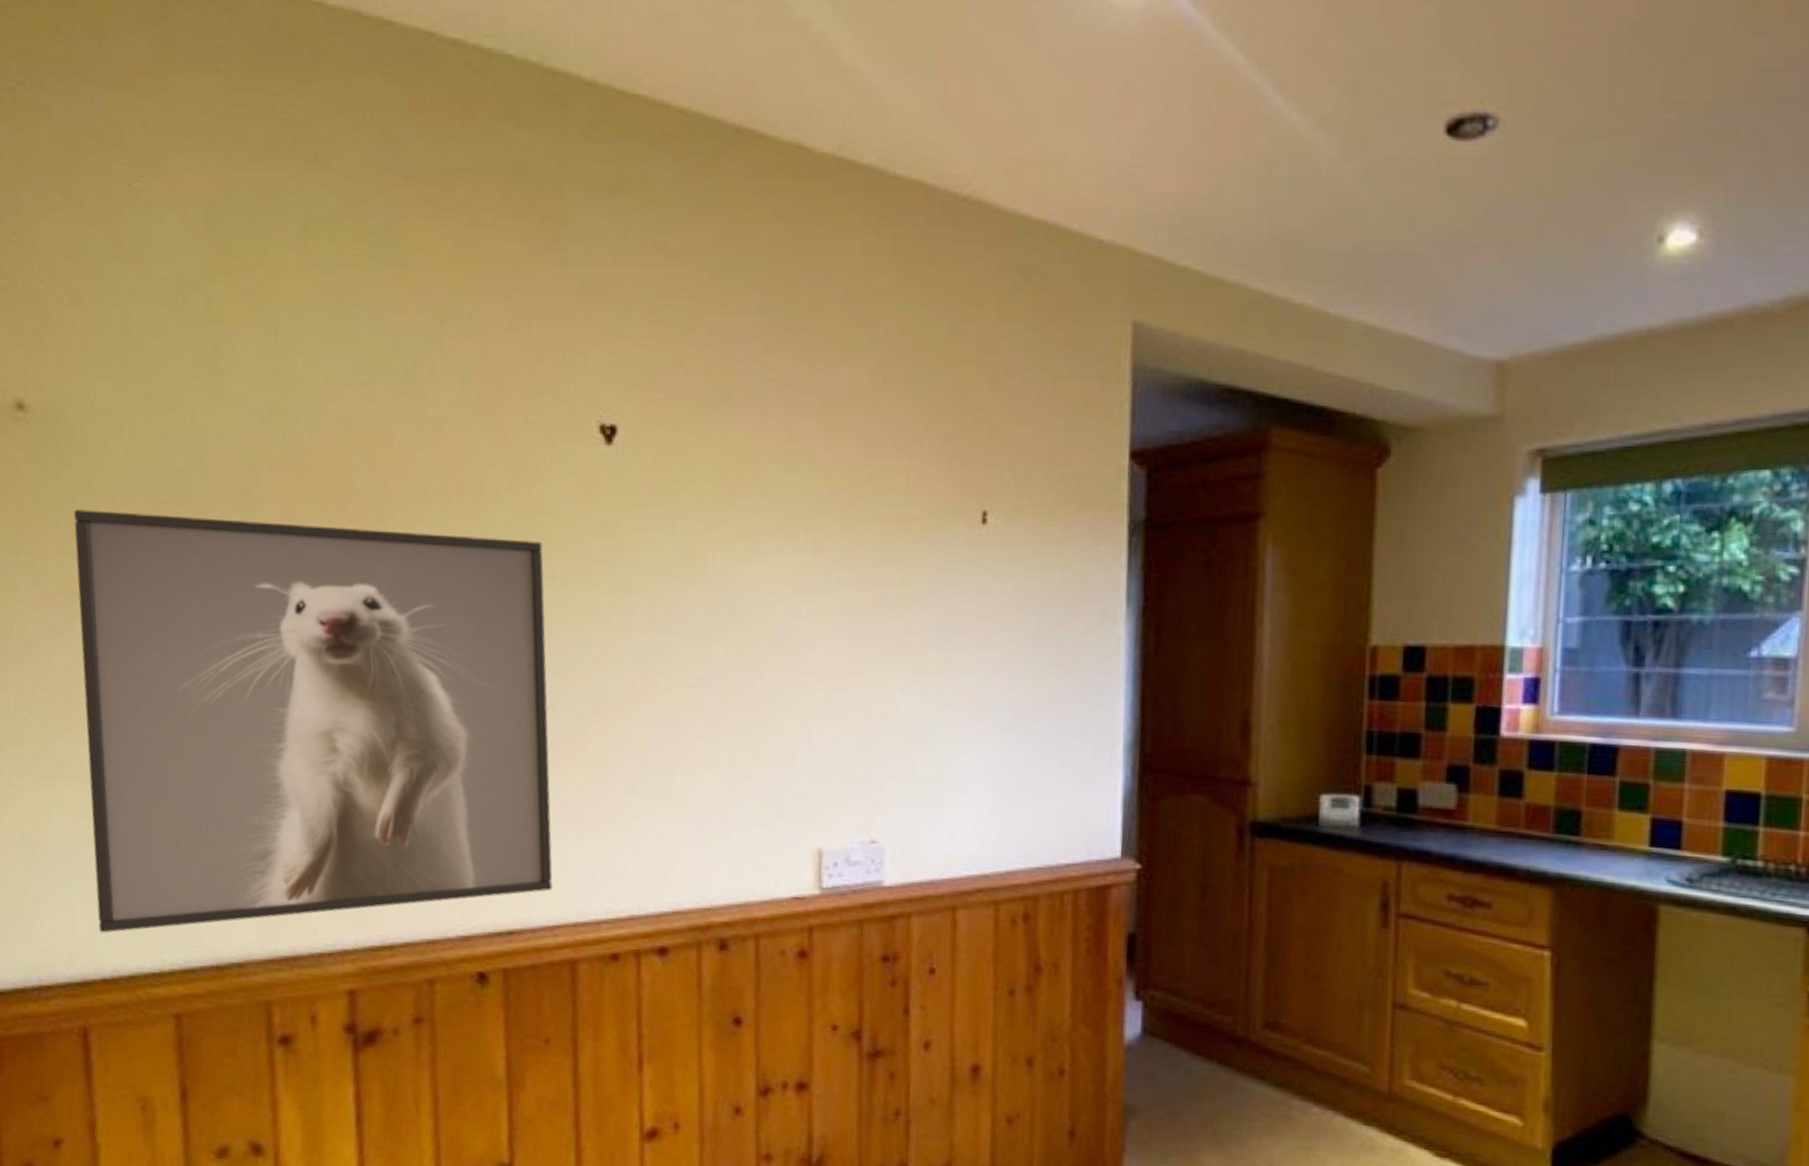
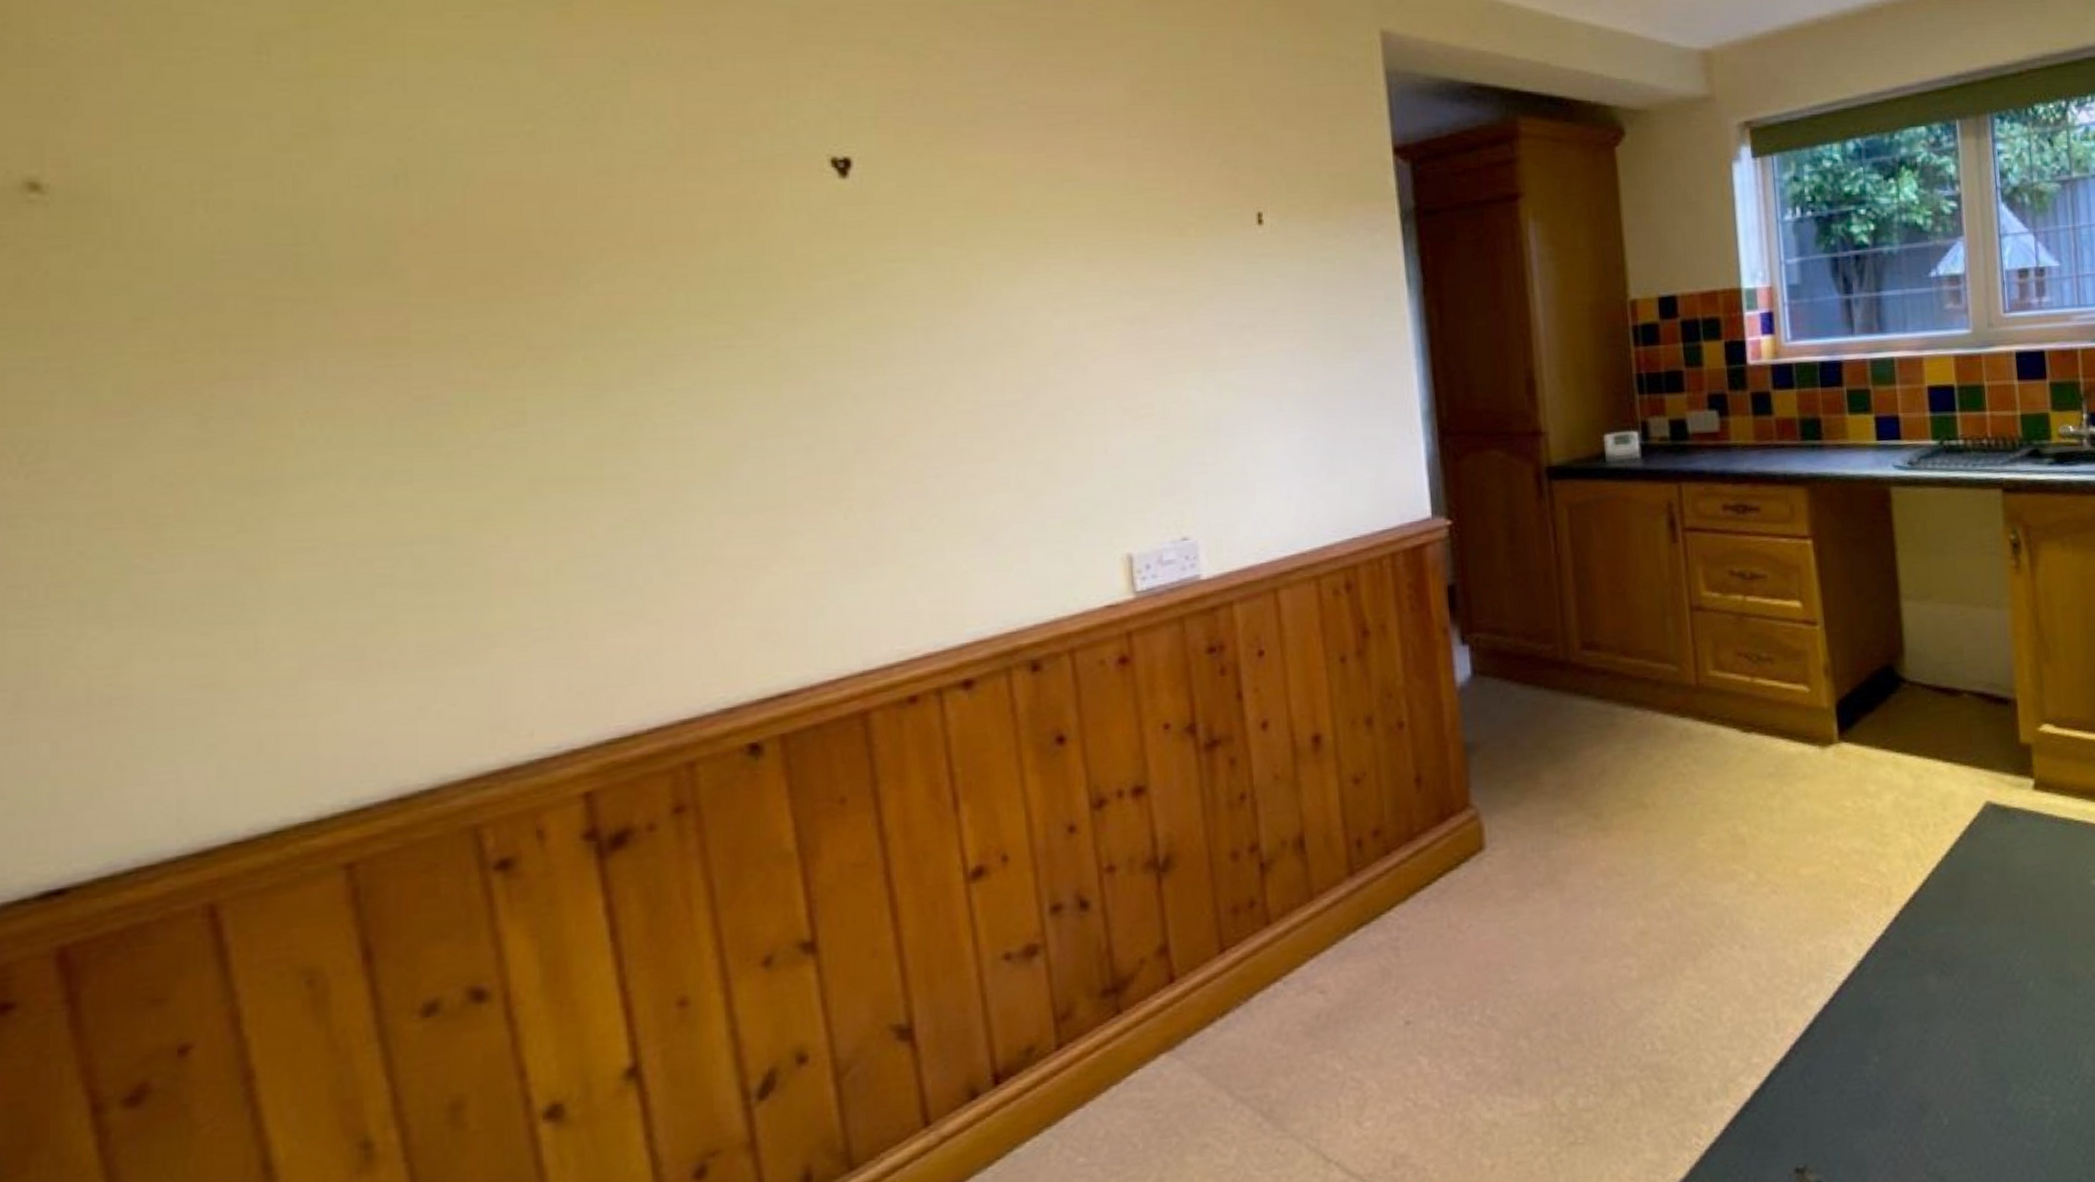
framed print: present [74,509,553,933] -> none [131,283,830,789]

